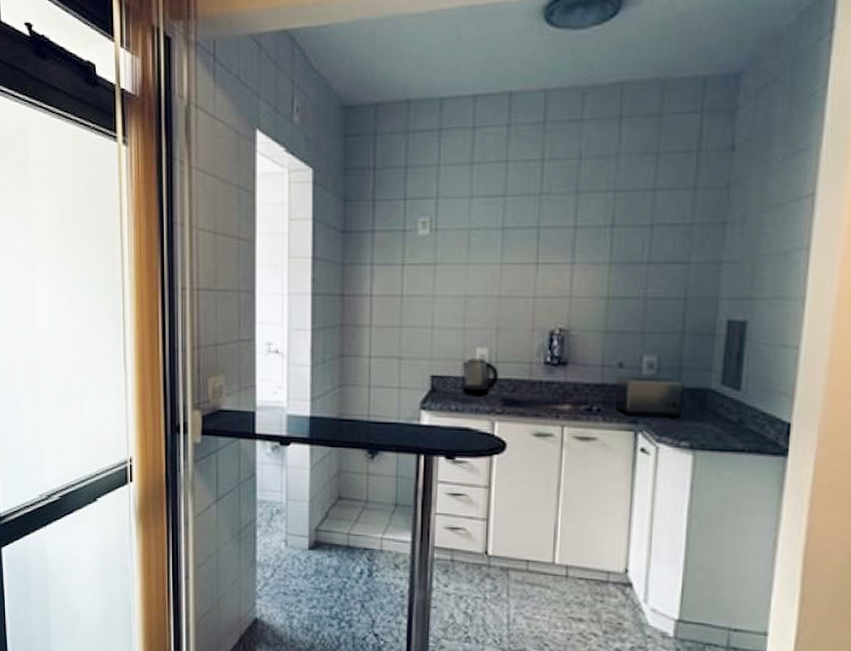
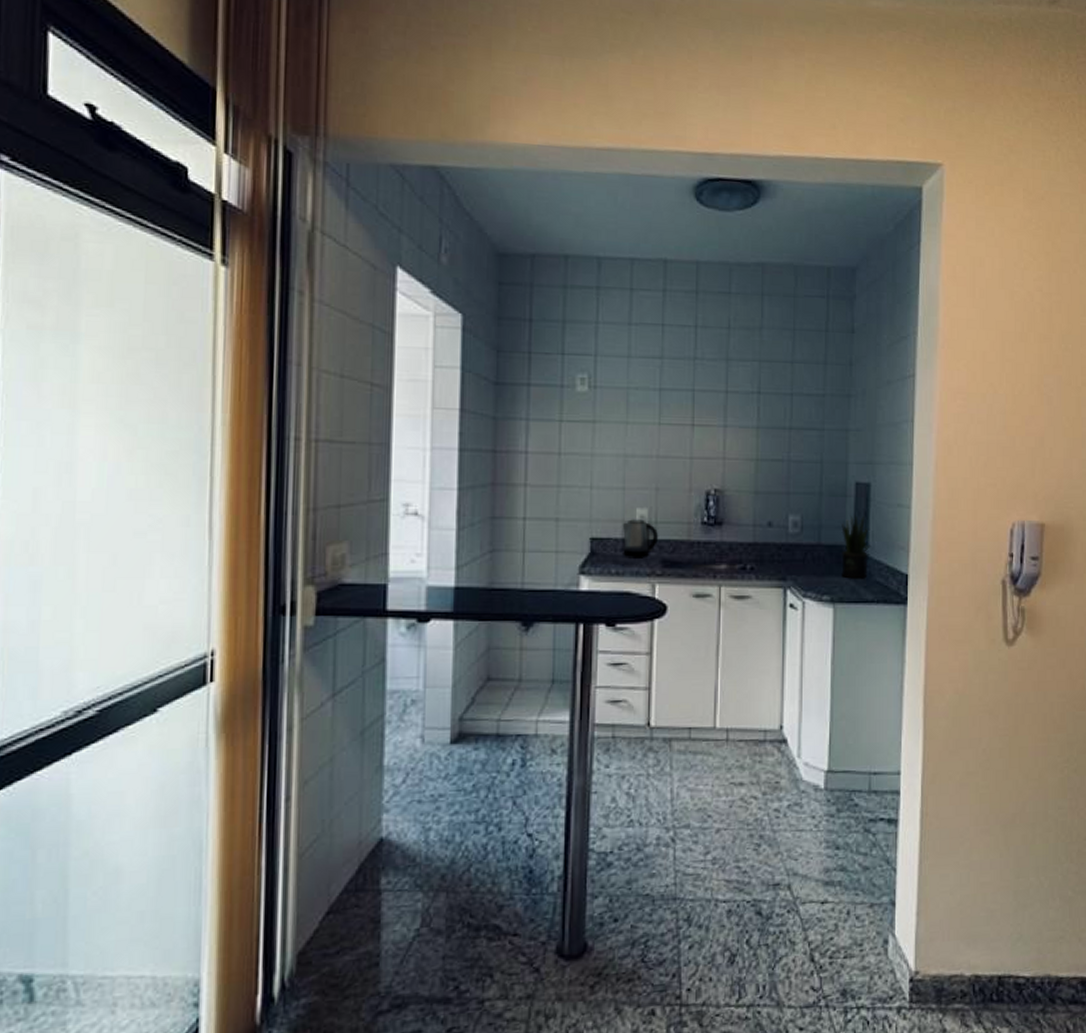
toaster: present [614,375,685,418] -> none [765,534,824,574]
potted plant: none [705,357,741,426] -> present [841,515,869,579]

